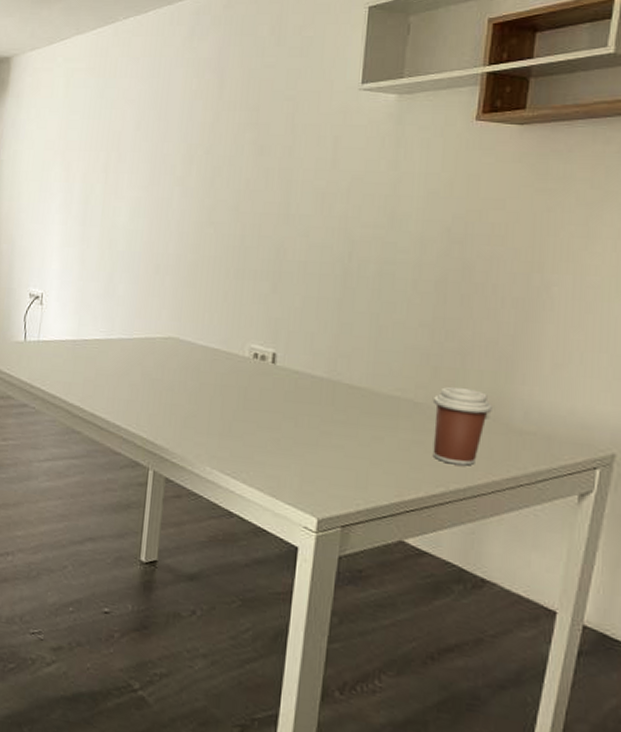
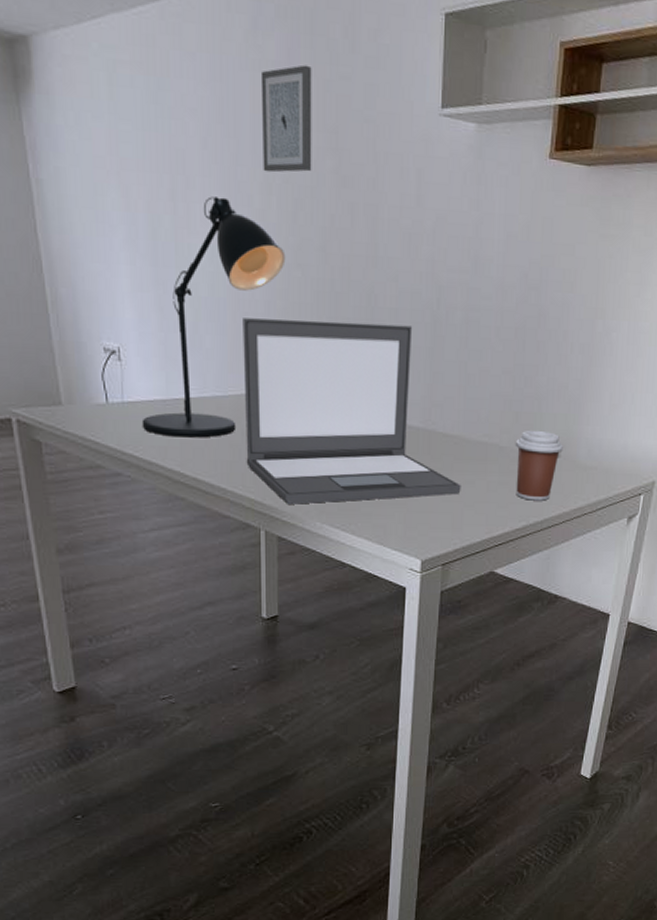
desk lamp: none [51,168,200,377] -> present [141,196,286,438]
laptop: none [142,269,368,451] -> present [243,318,461,504]
wall art: none [187,59,239,146] -> present [260,64,312,173]

